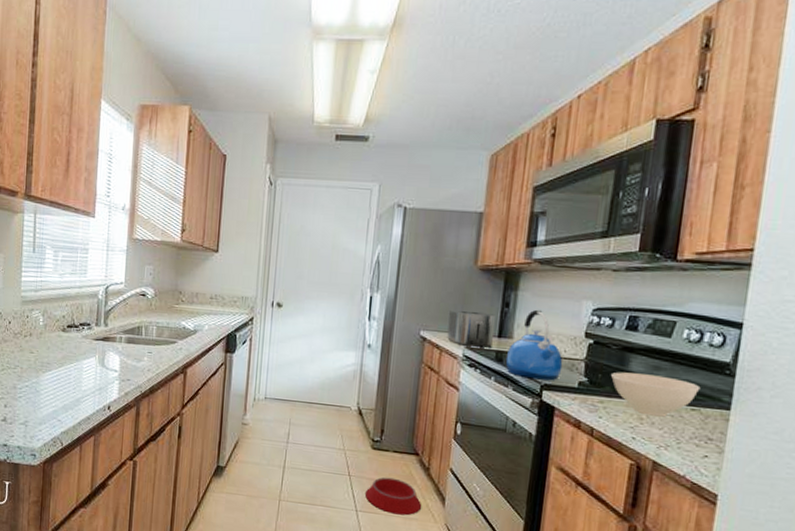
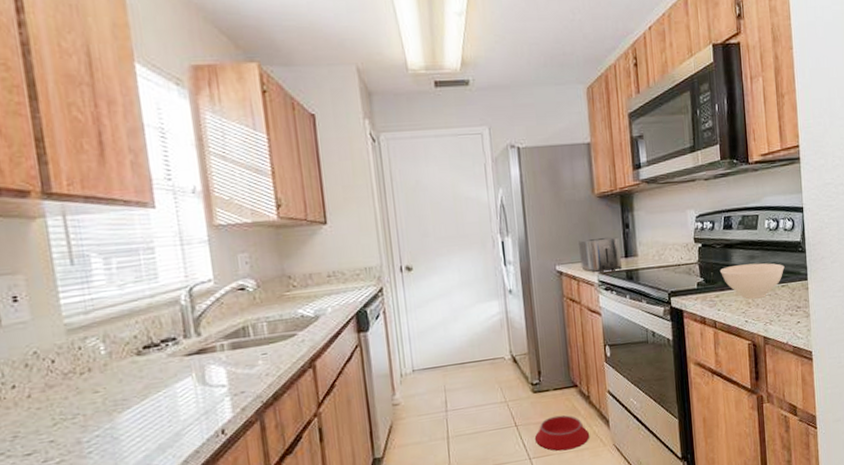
kettle: present [505,309,563,381] -> none [635,225,683,290]

